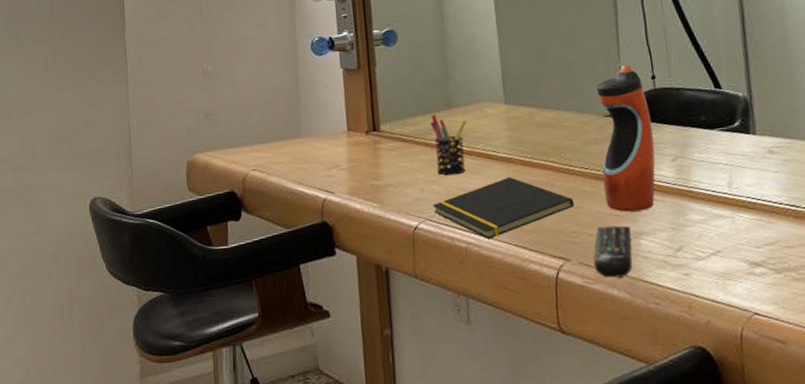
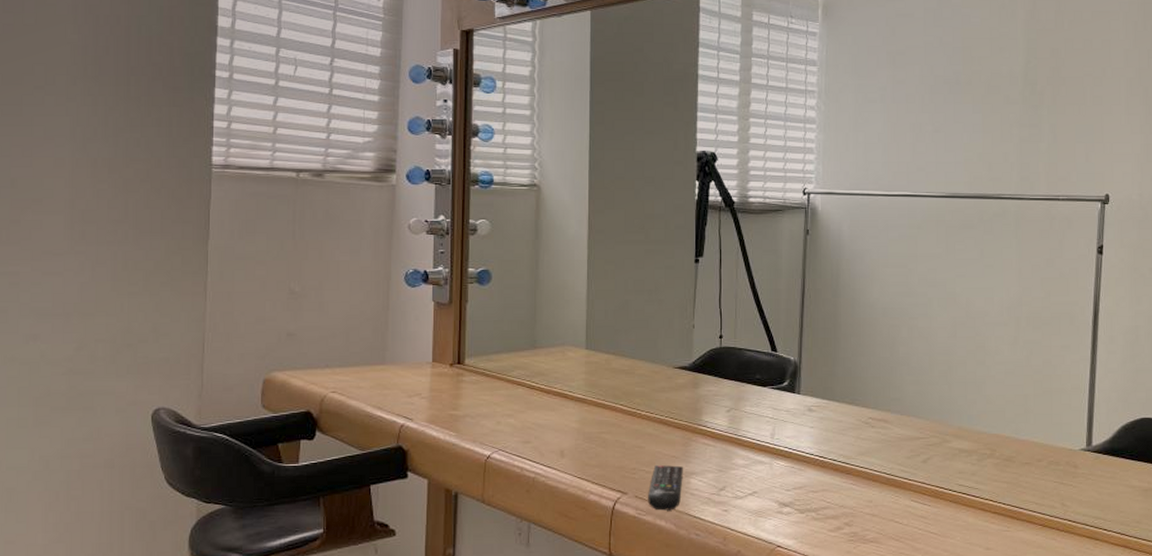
pen holder: present [430,114,467,175] -> none [514,353,548,411]
notepad: present [432,177,574,239] -> none [506,416,637,471]
water bottle: present [596,64,656,212] -> none [665,322,714,454]

